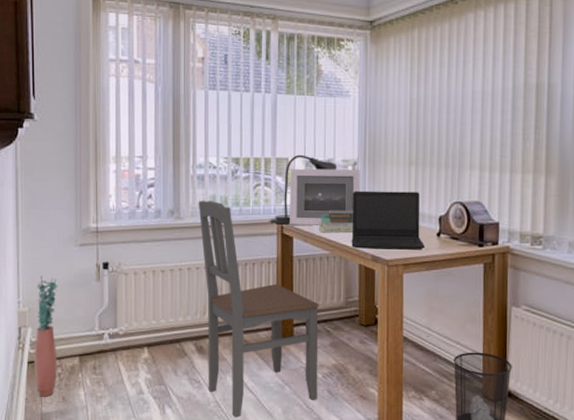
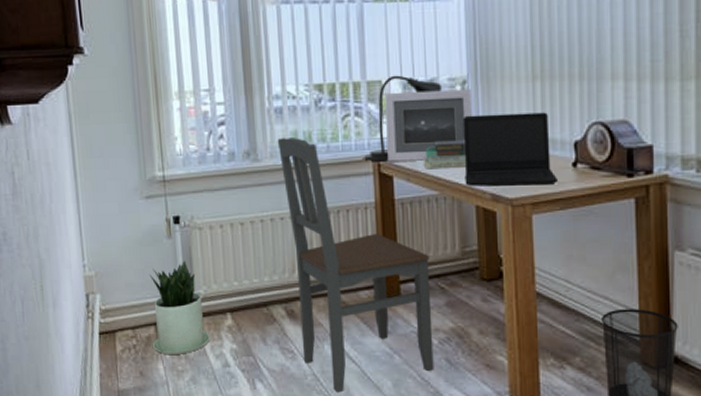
vase: present [34,276,58,397] -> none [102,235,132,372]
planter: none [75,300,129,383] -> present [149,260,211,356]

